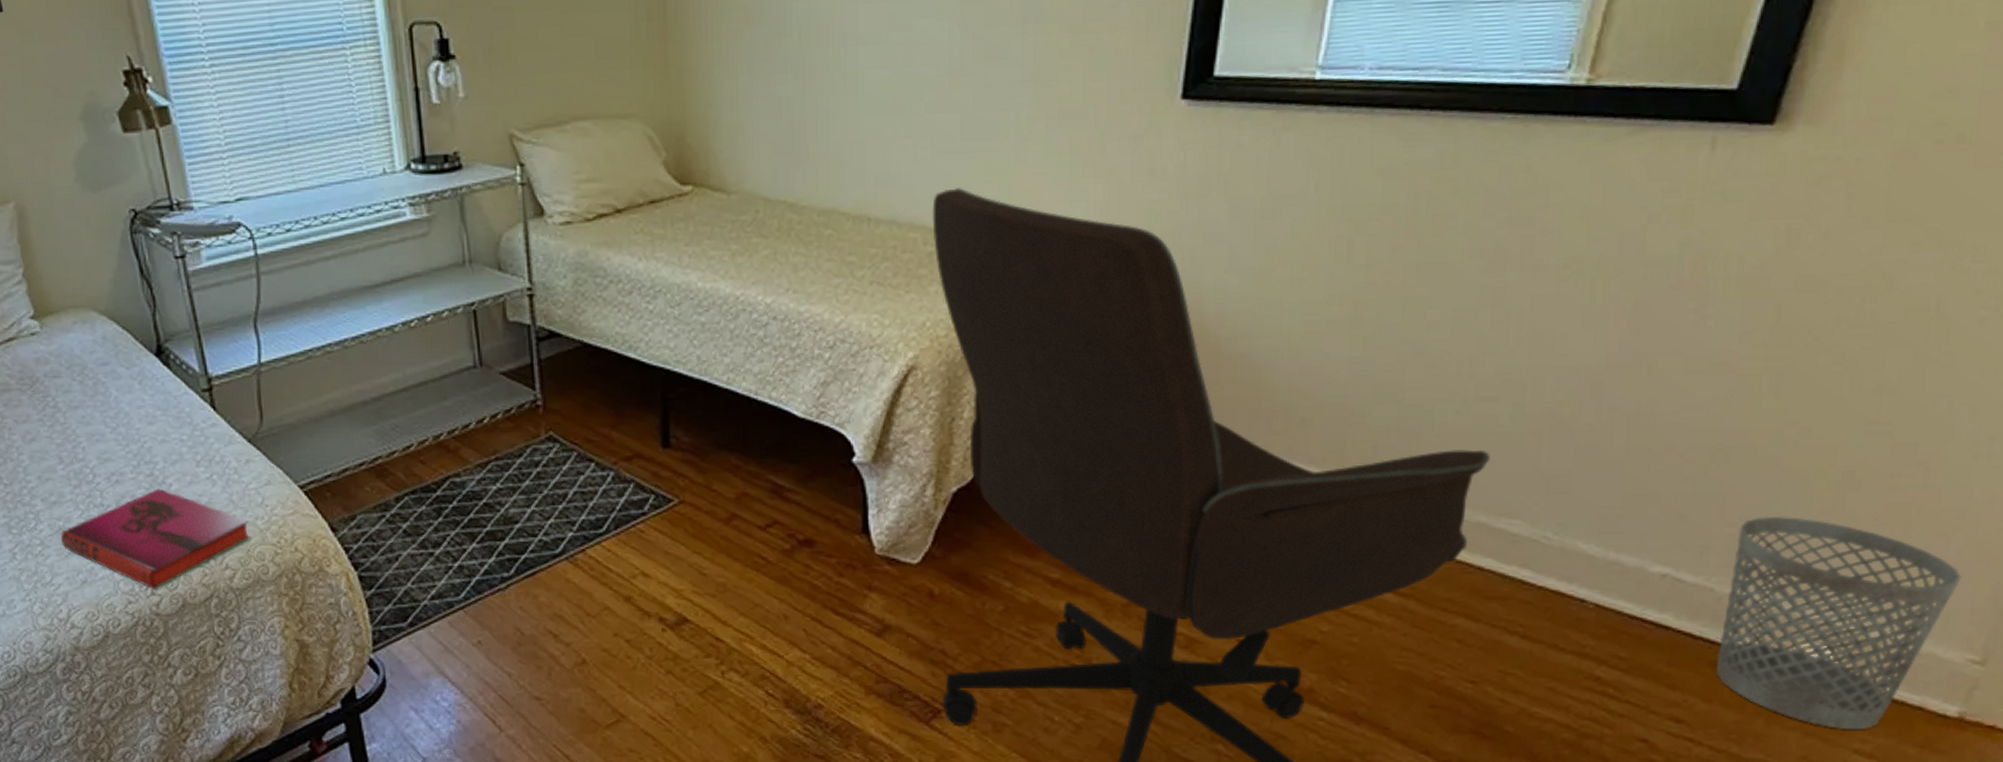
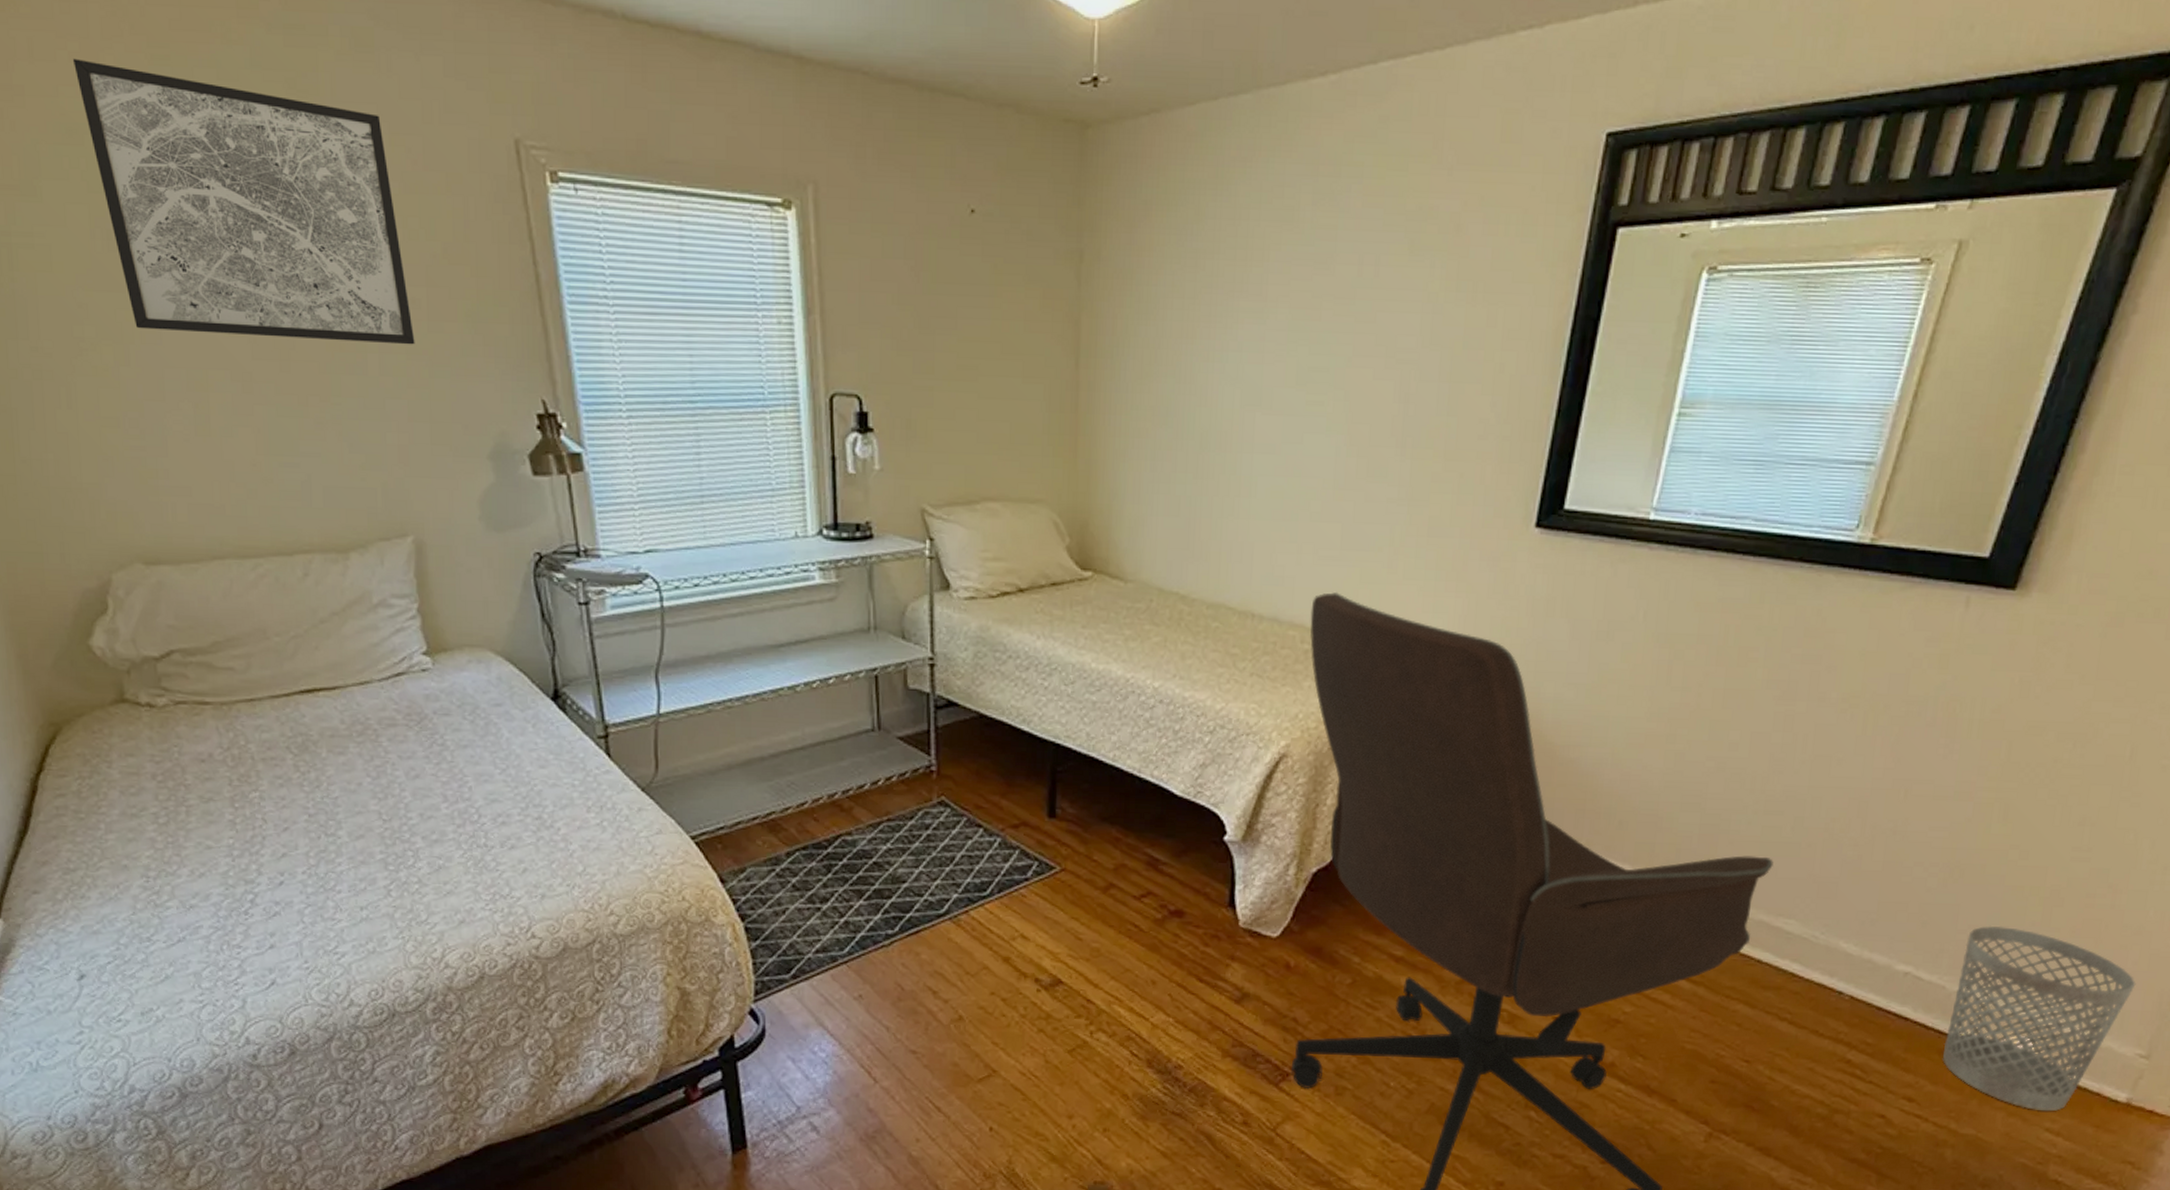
hardback book: present [60,488,251,590] -> none [439,832,638,933]

